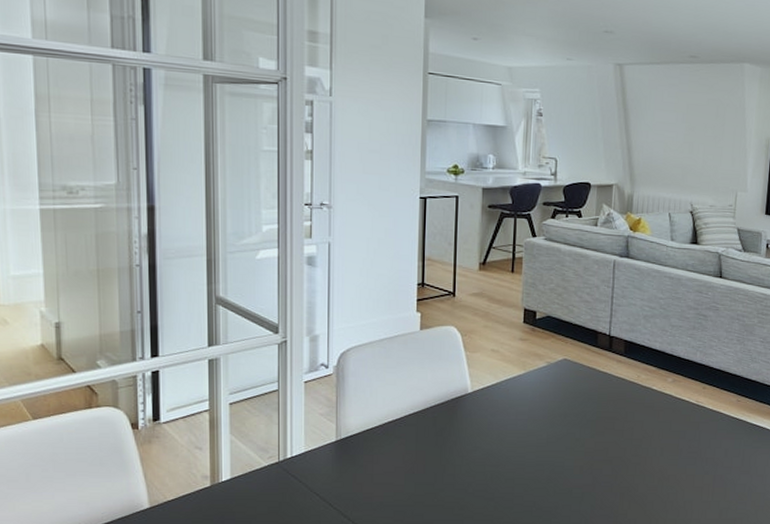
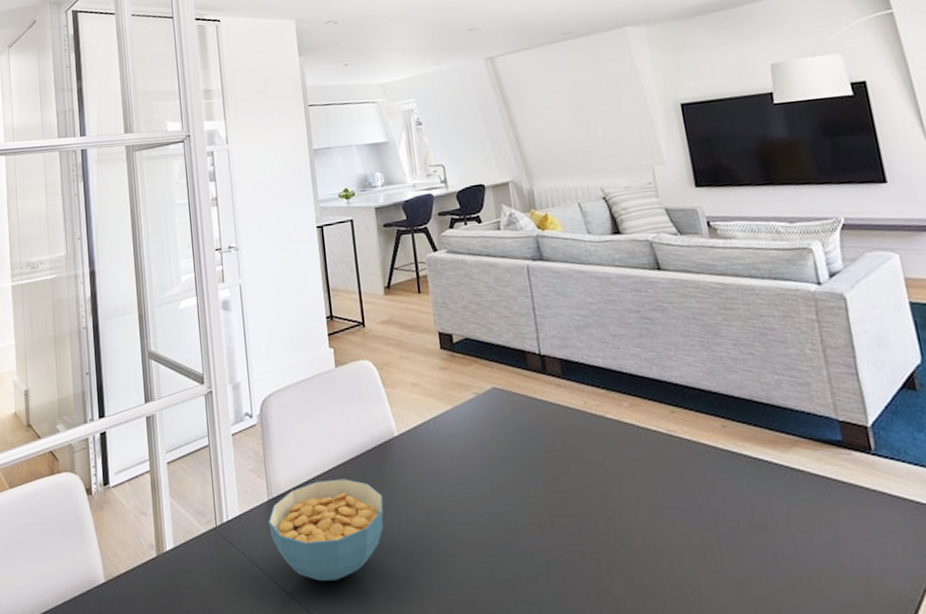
cereal bowl: none [334,425,449,507] -> present [268,479,384,581]

